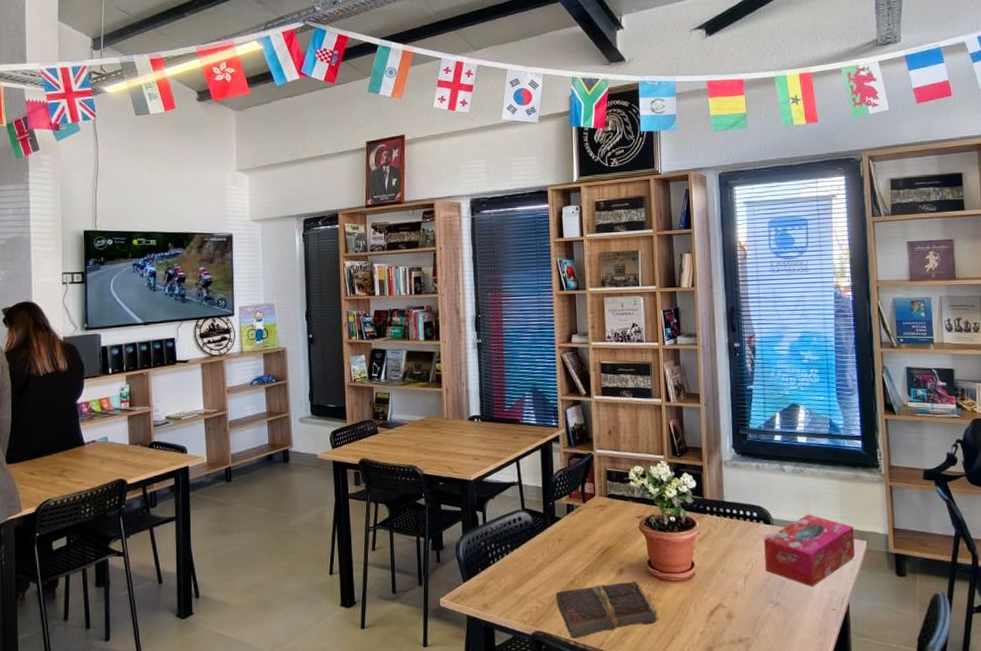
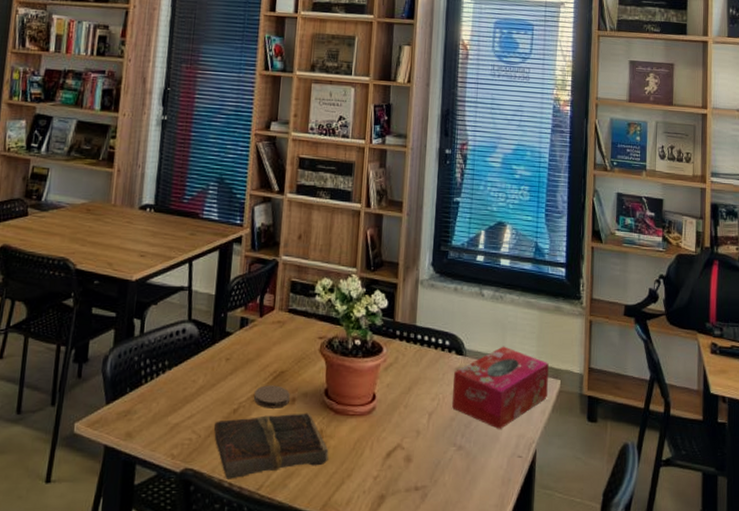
coaster: none [587,559,618,579] -> present [254,385,290,408]

